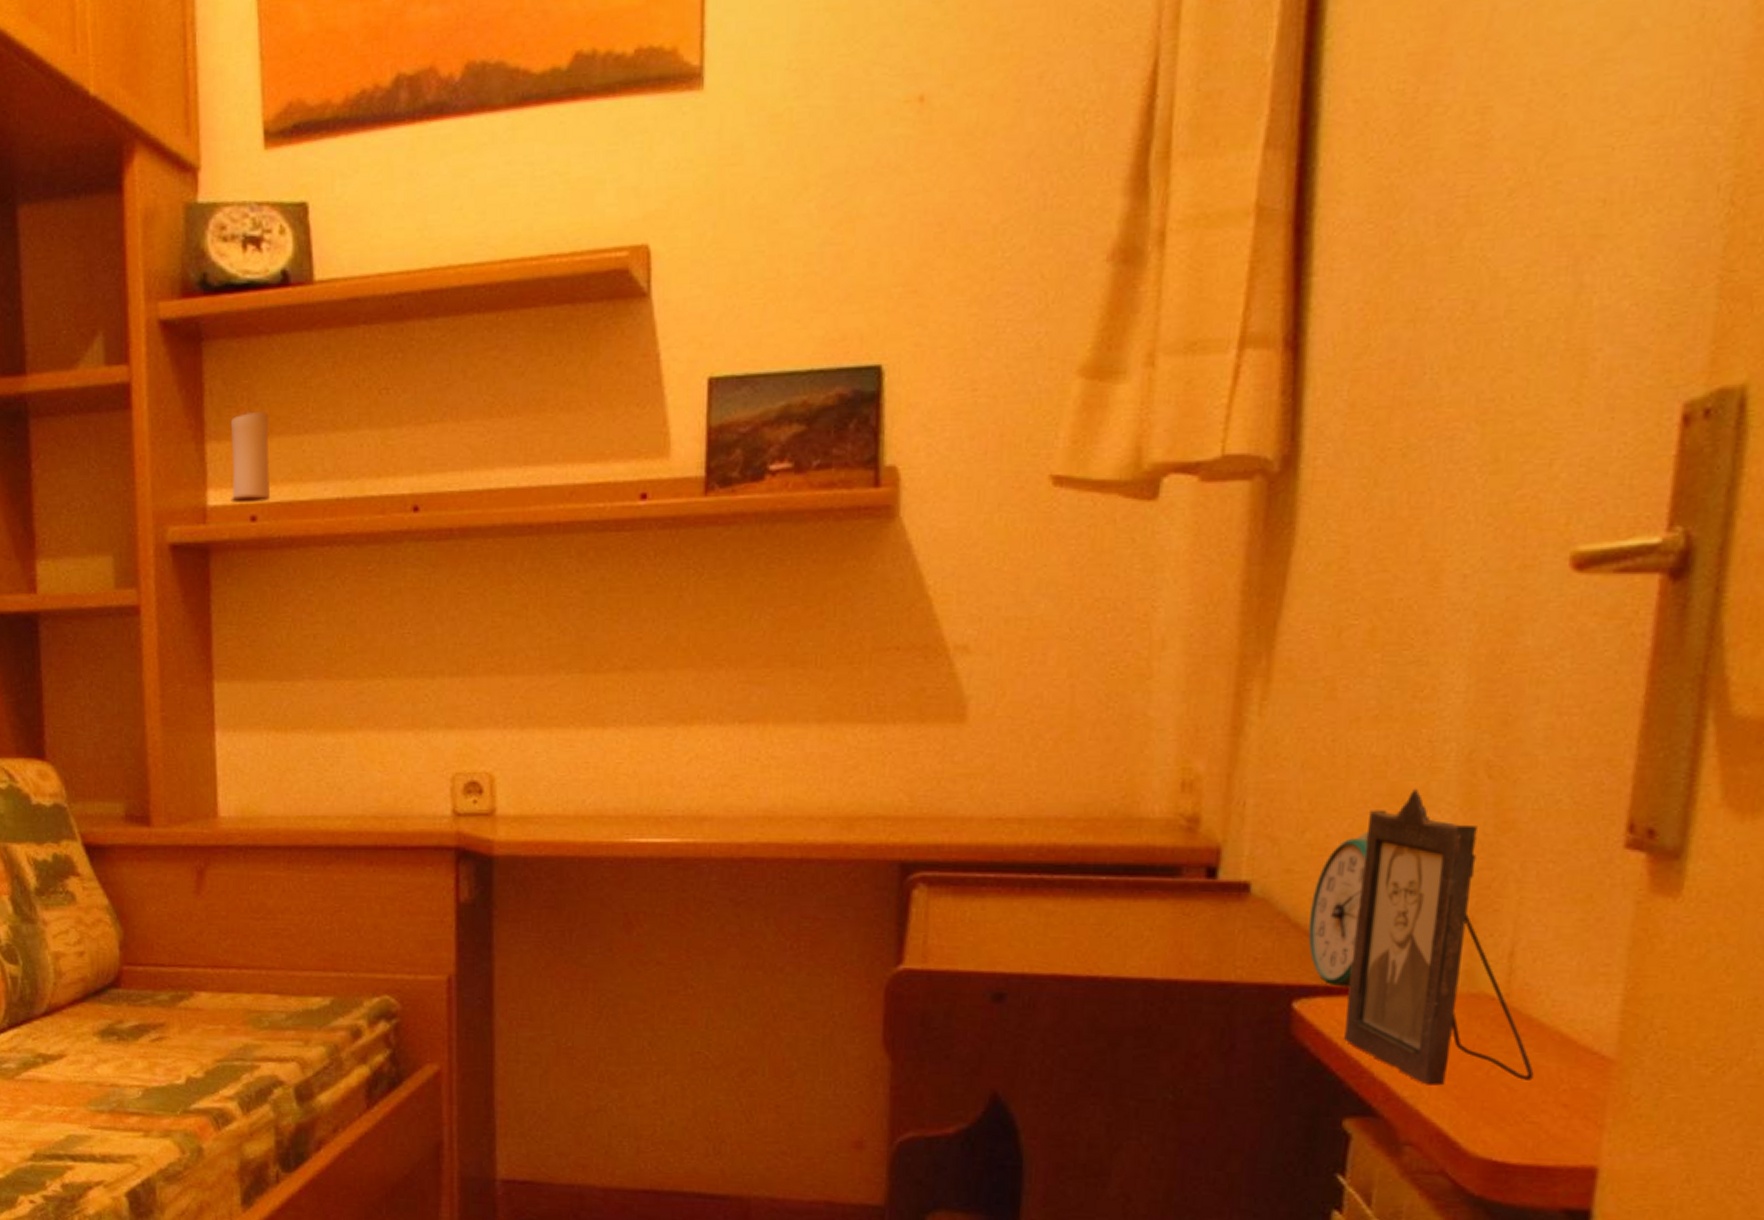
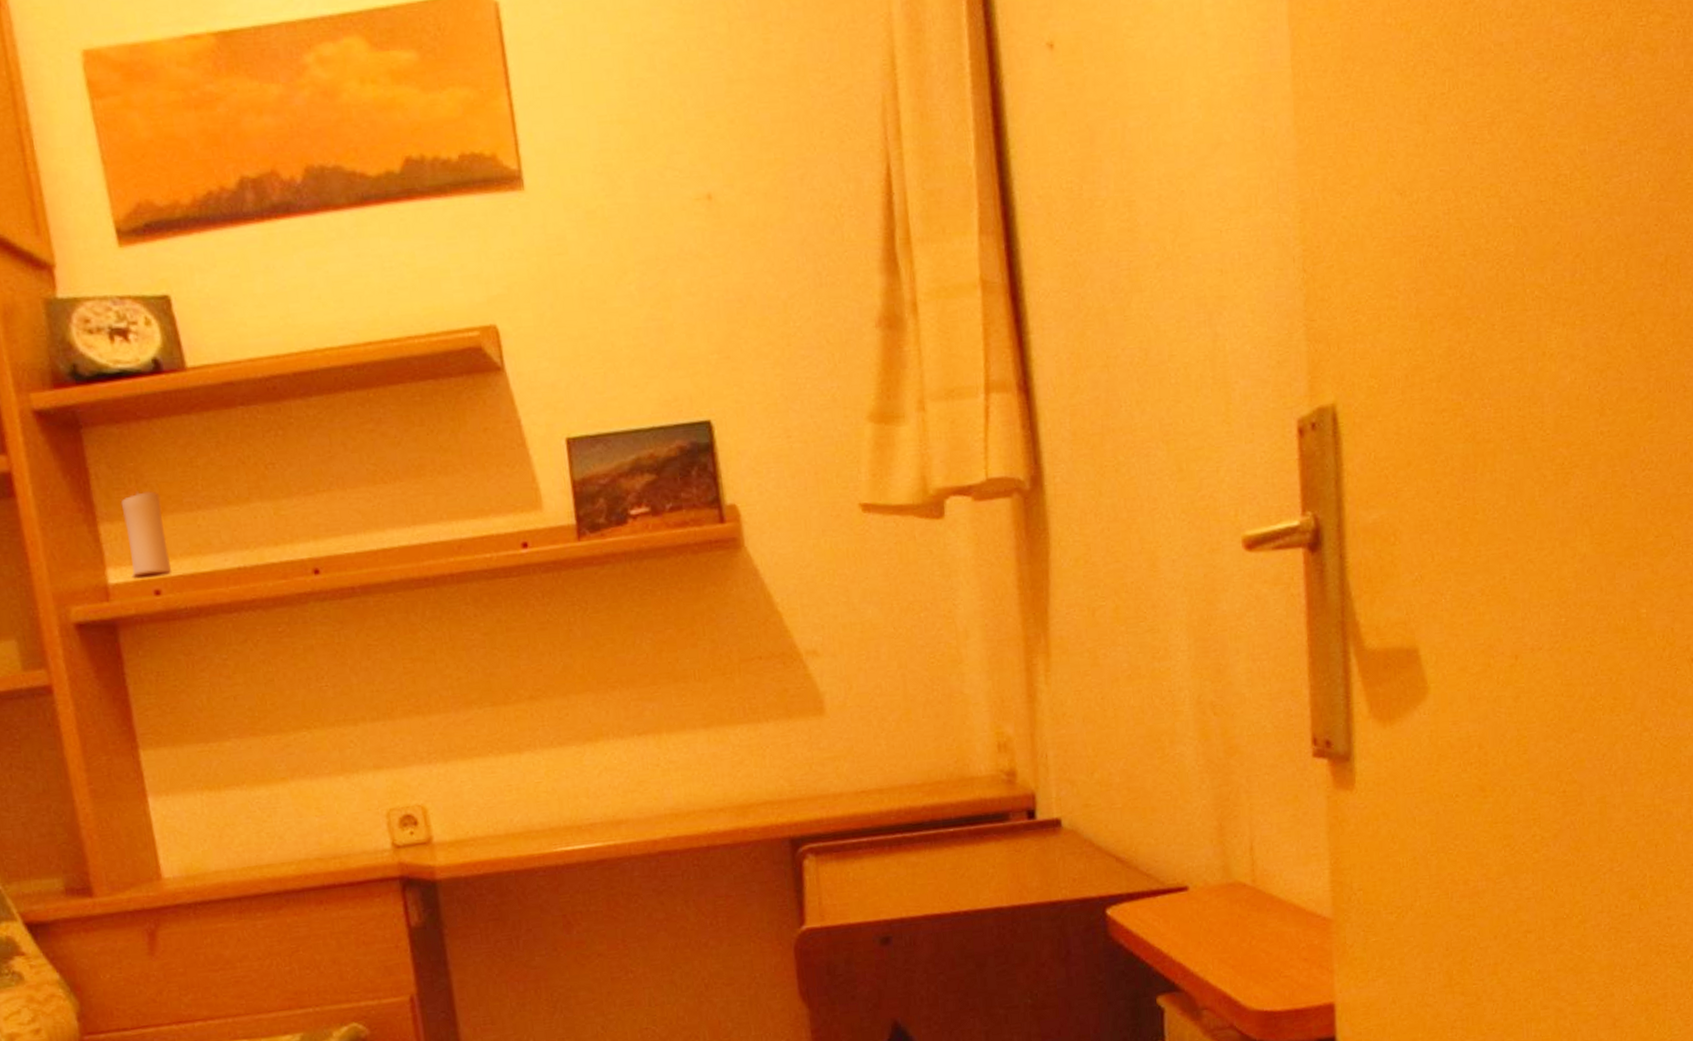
alarm clock: present [1308,832,1368,987] -> none [1107,767,1145,893]
photo frame: present [1343,788,1534,1086] -> none [1137,728,1281,960]

